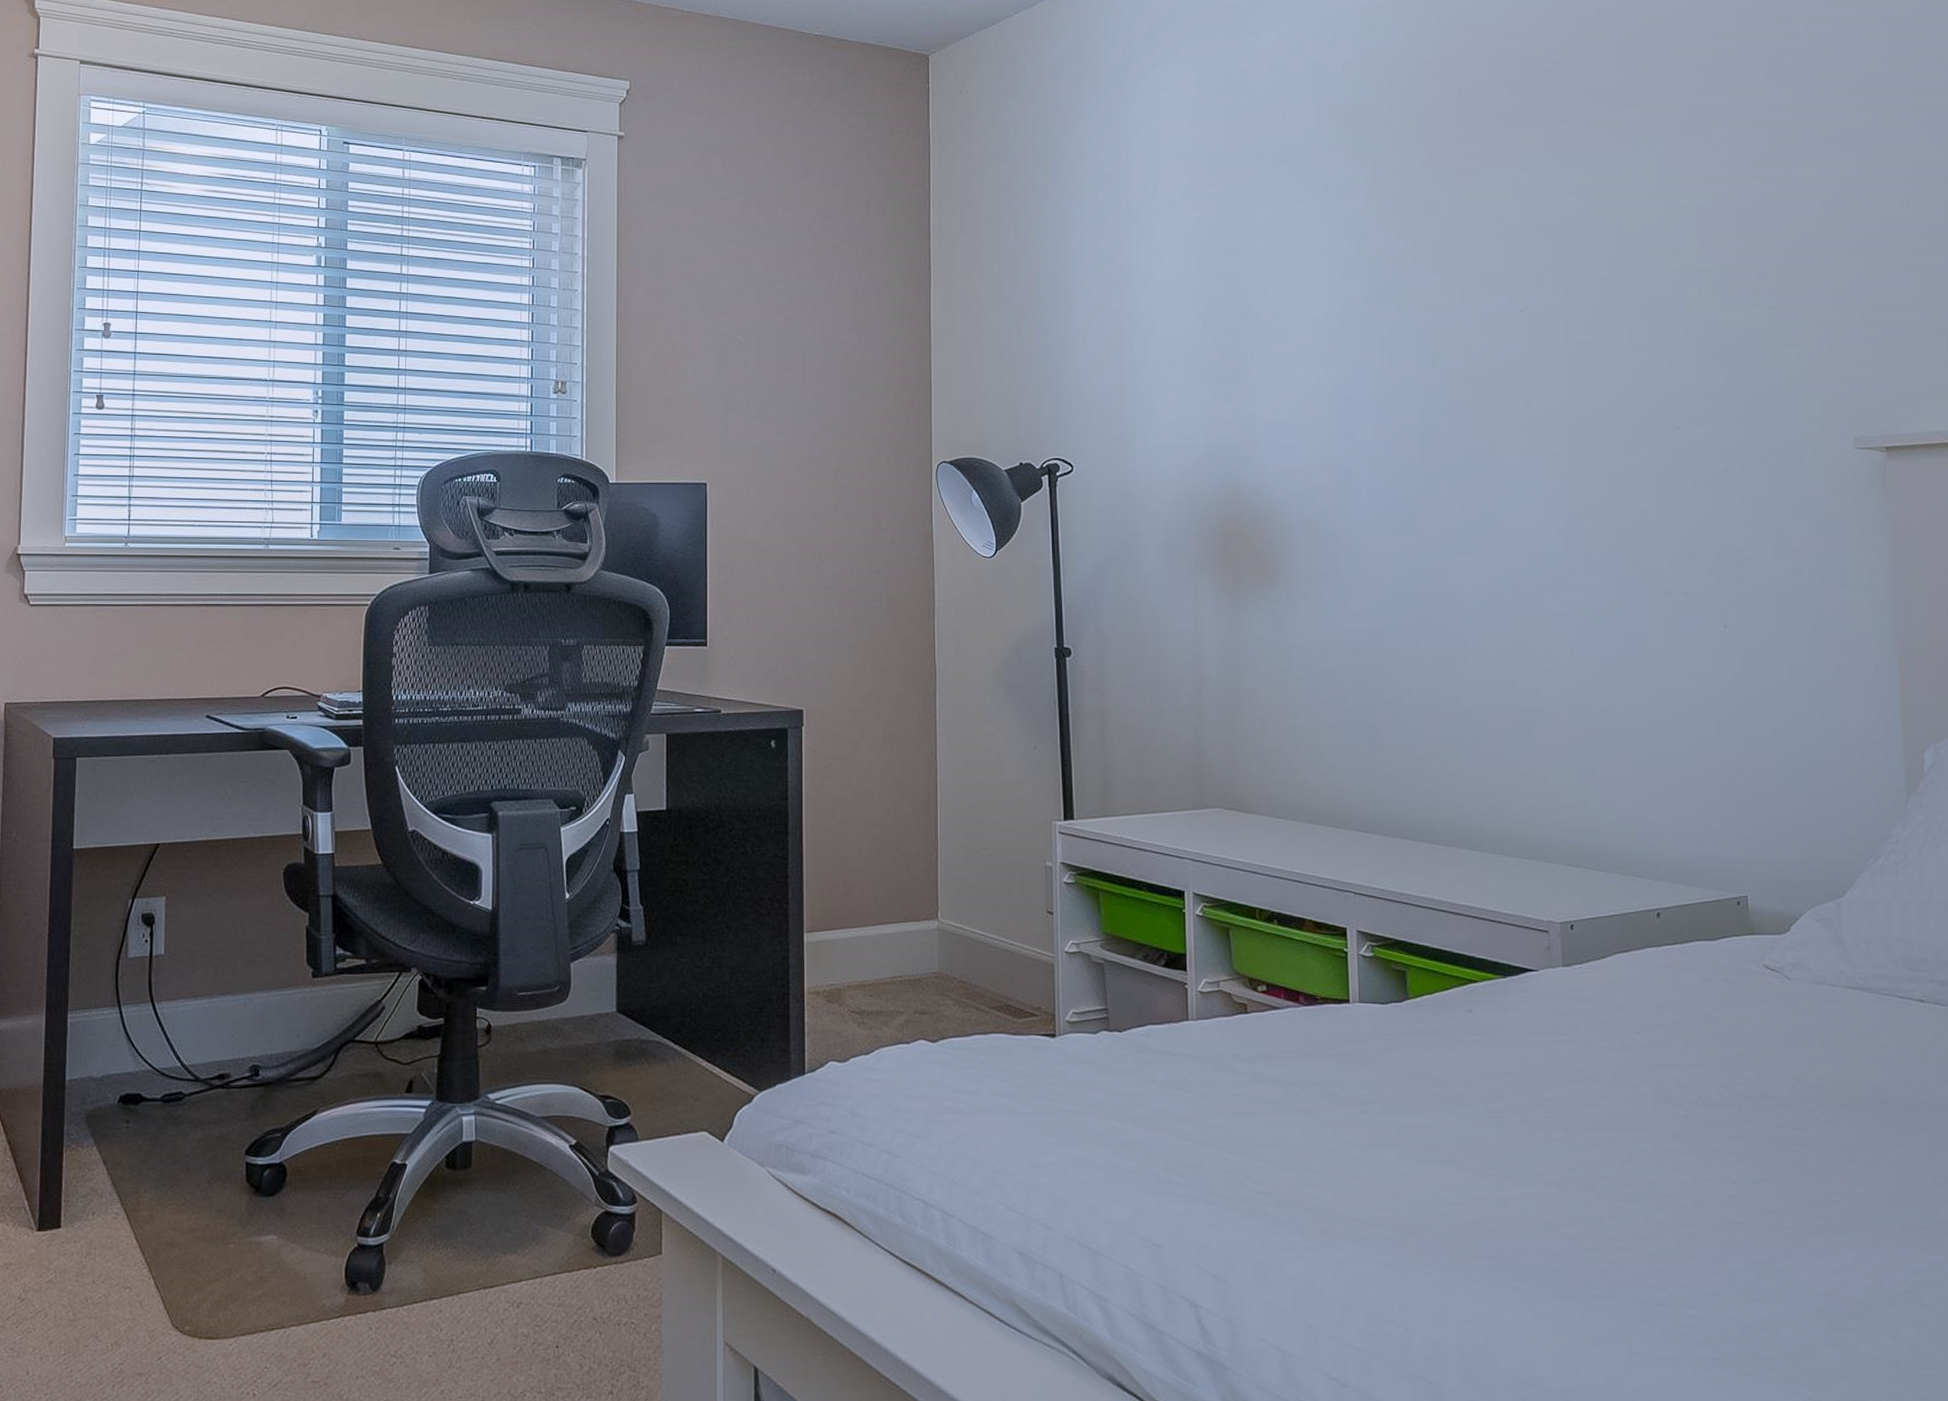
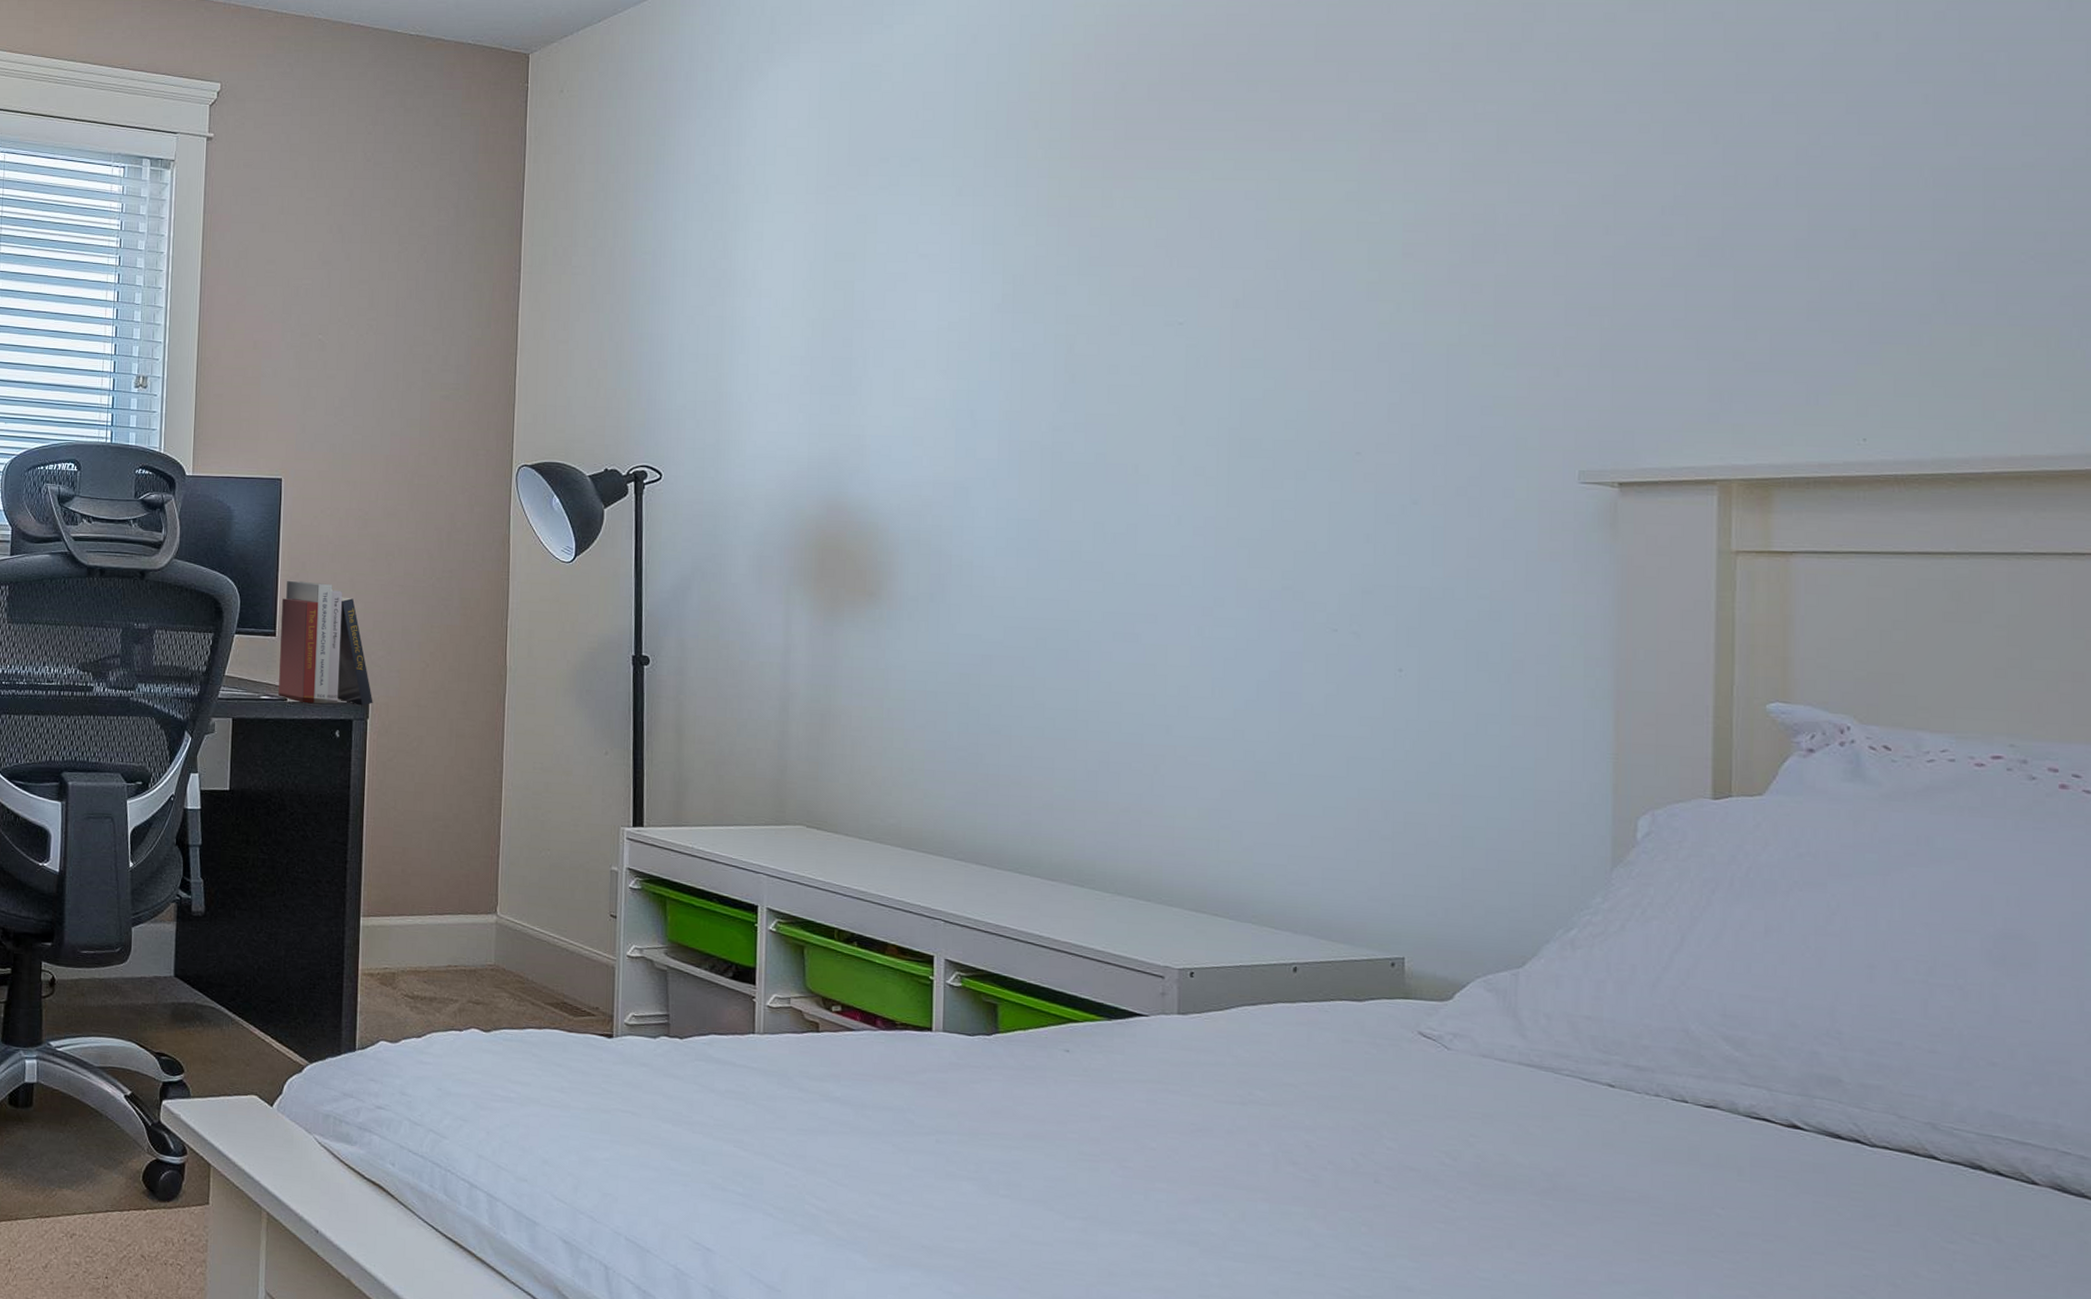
books: none [712,587,807,714] -> present [278,580,373,706]

